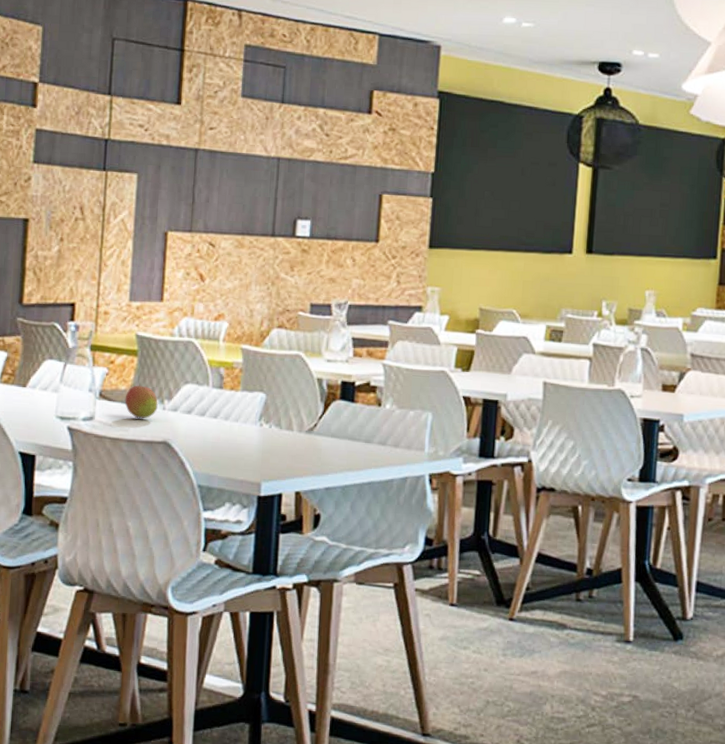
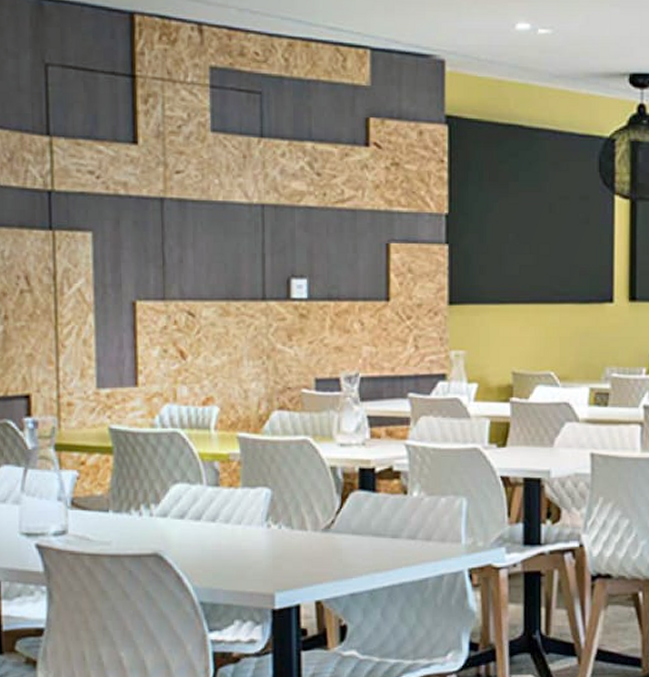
fruit: present [124,385,158,419] -> none [102,488,143,529]

